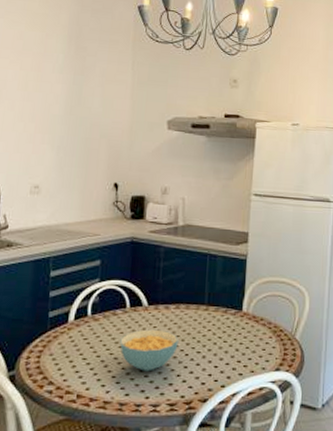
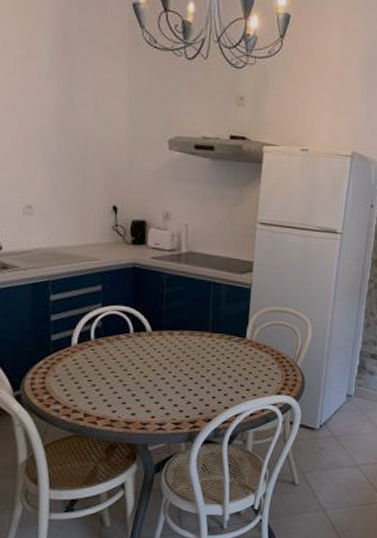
cereal bowl: present [120,329,179,372] -> none [125,354,183,393]

